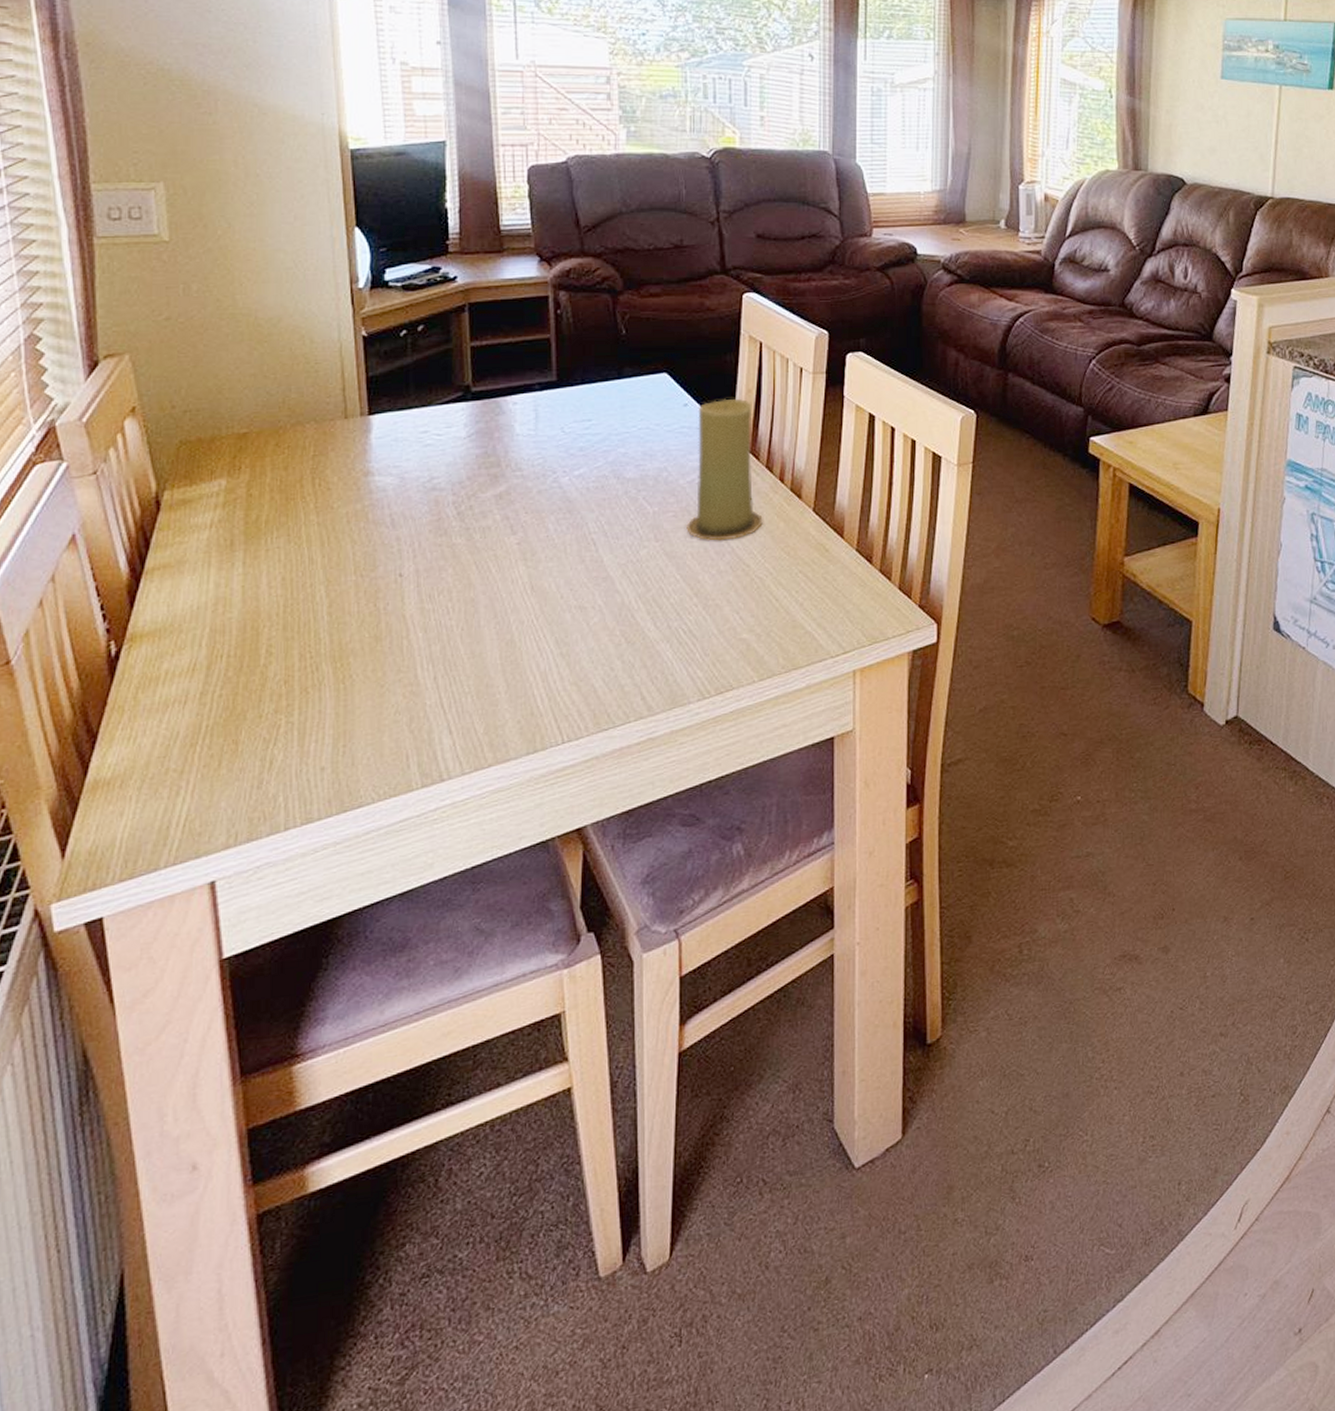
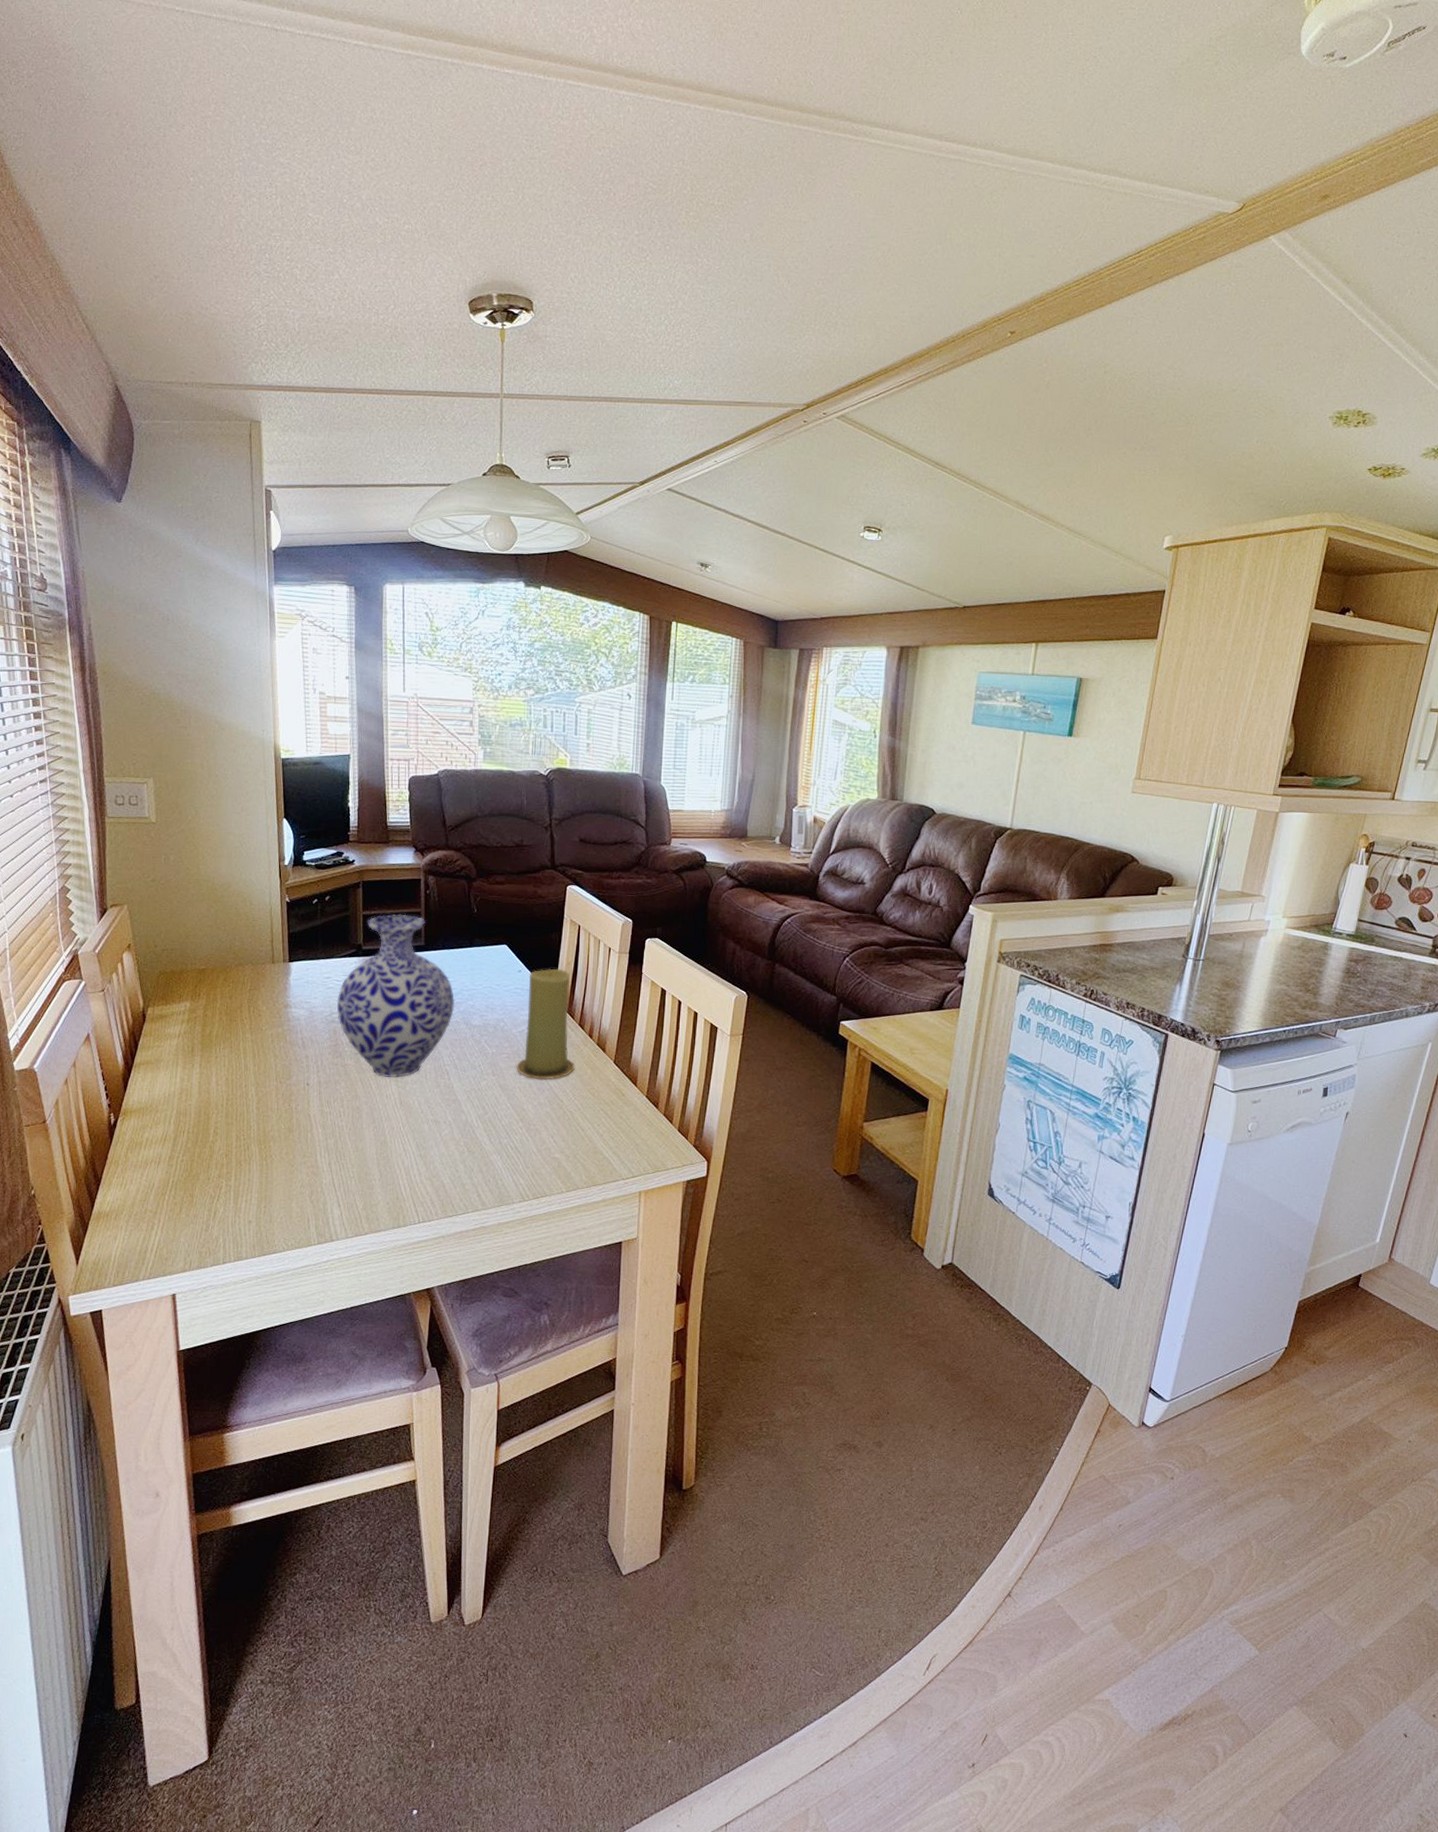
vase: none [438,342,601,557] -> present [336,914,455,1078]

